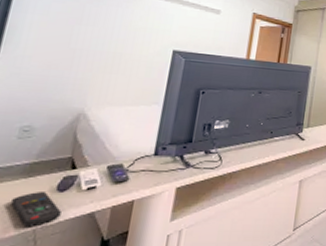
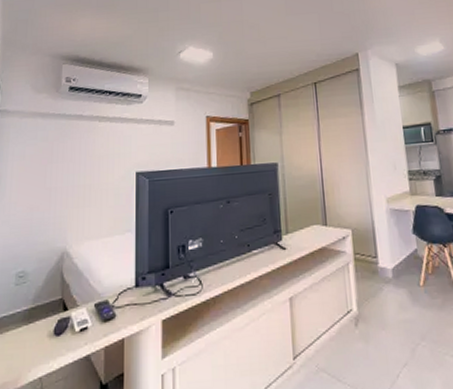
remote control: present [11,192,62,227] -> none [18,337,61,376]

